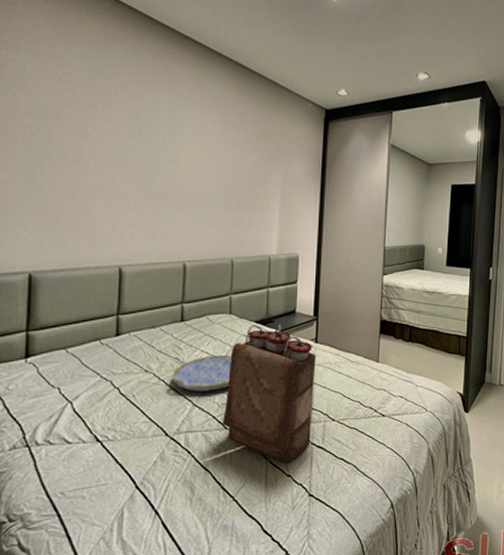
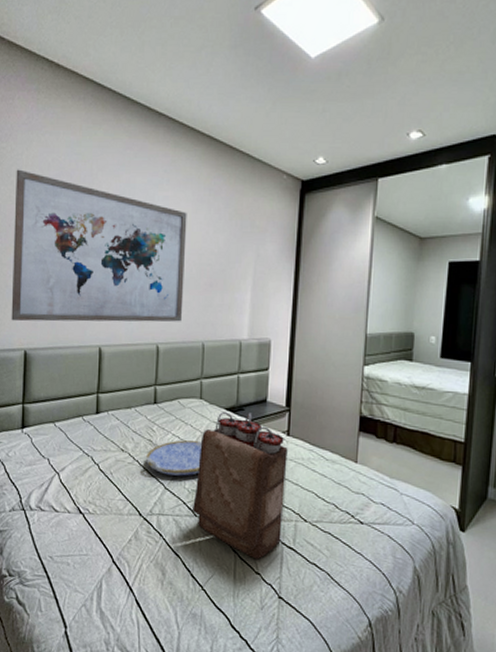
wall art: none [12,80,215,243] -> present [11,169,187,322]

